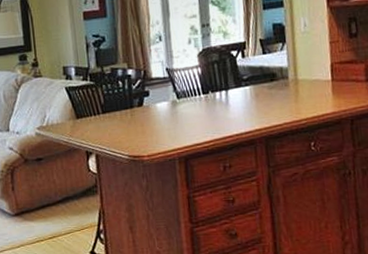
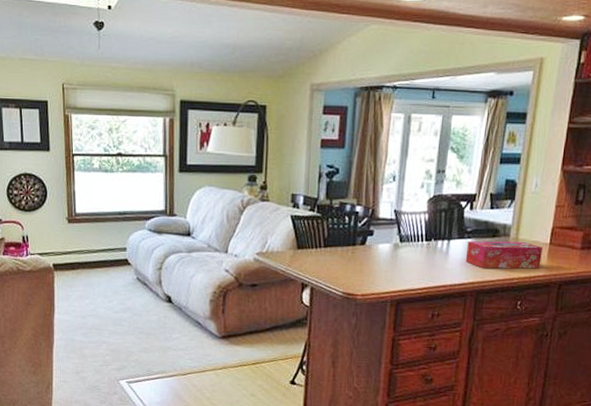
tissue box: none [246,81,328,114] -> present [465,240,543,269]

